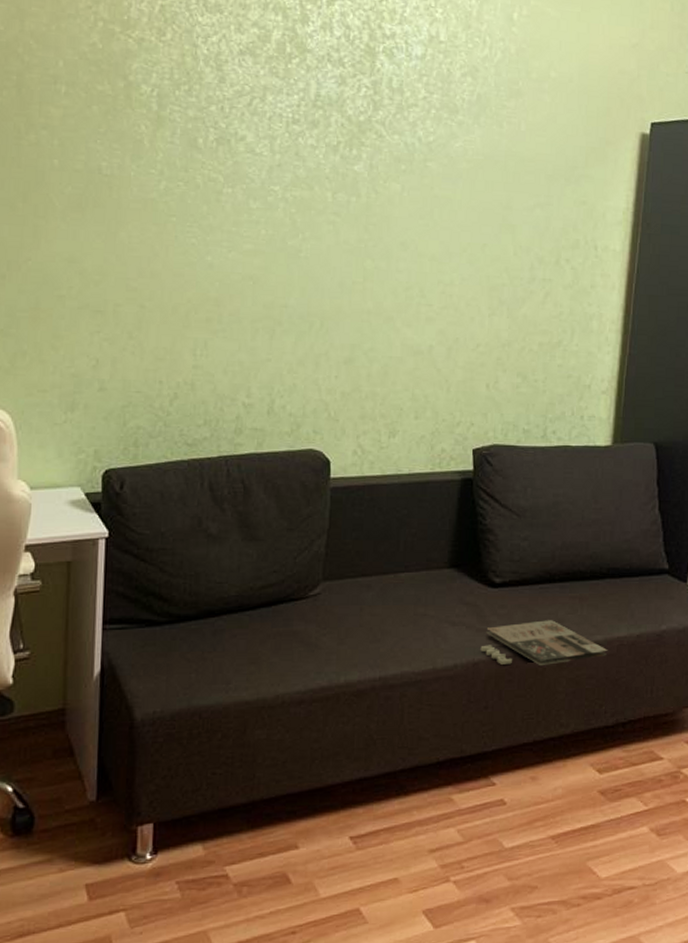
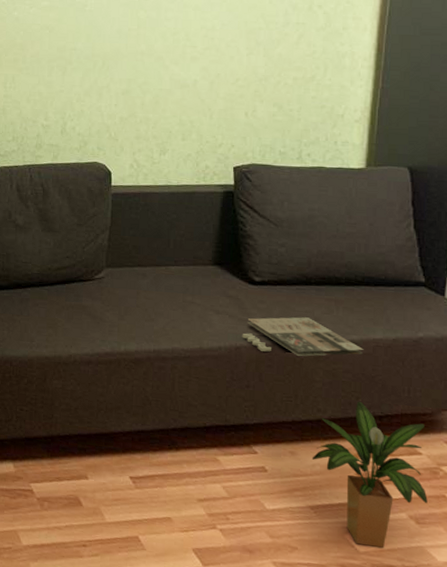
potted plant: none [553,709,668,870] -> present [311,401,428,548]

